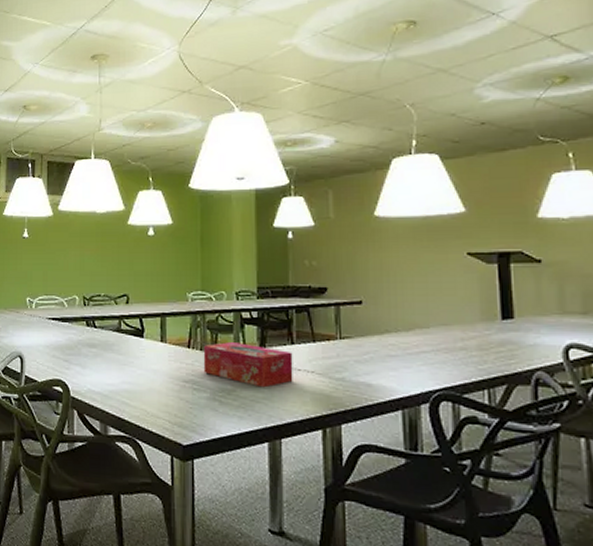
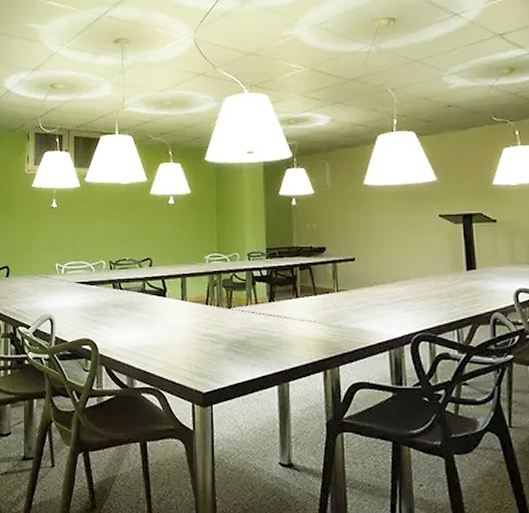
tissue box: present [203,342,293,388] -> none [220,298,298,337]

